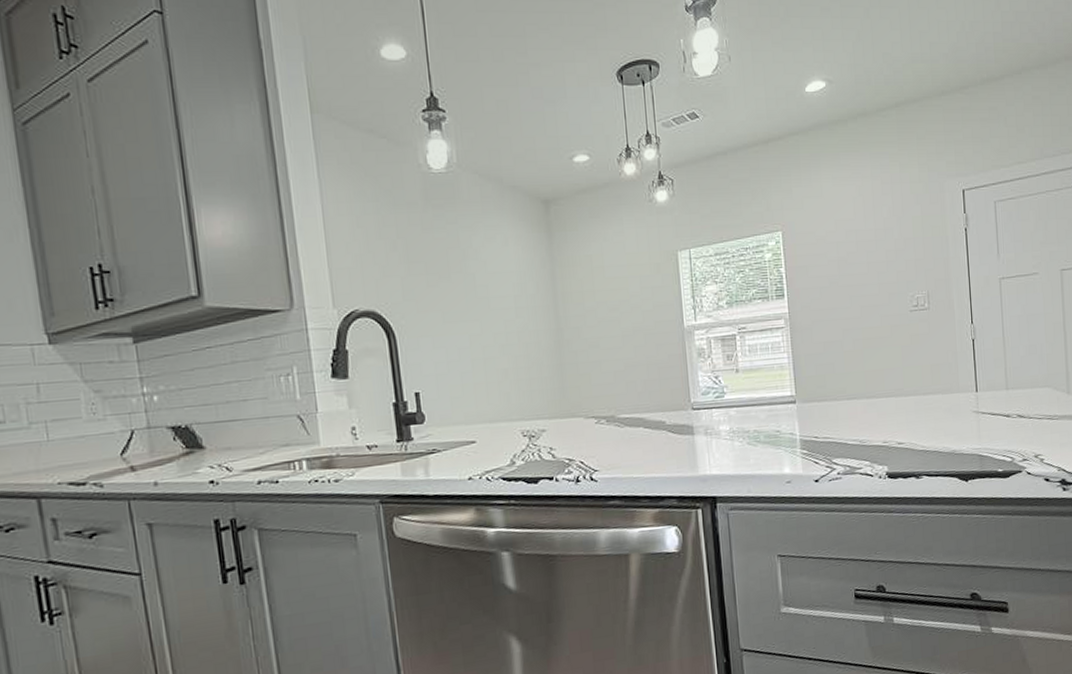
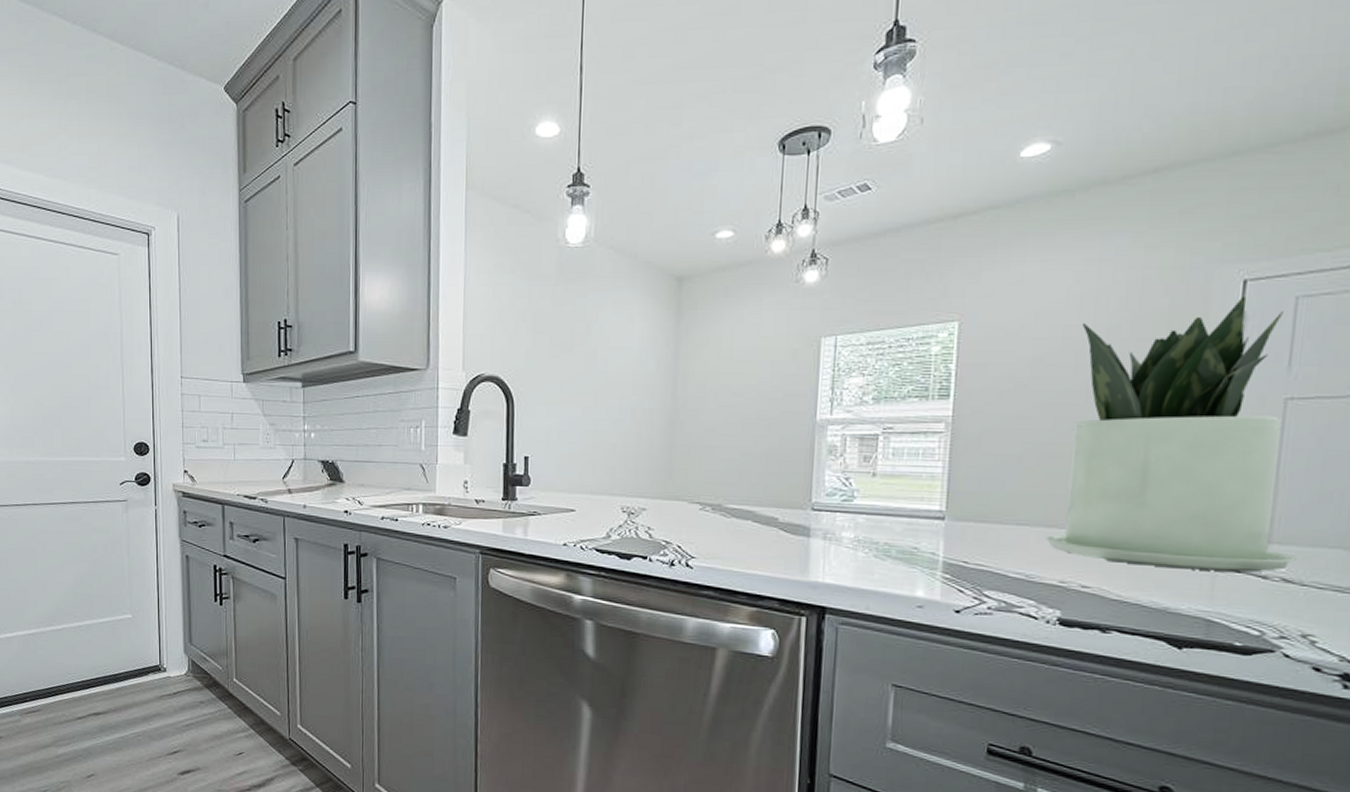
planter: none [867,203,1024,420] -> present [1045,297,1297,572]

